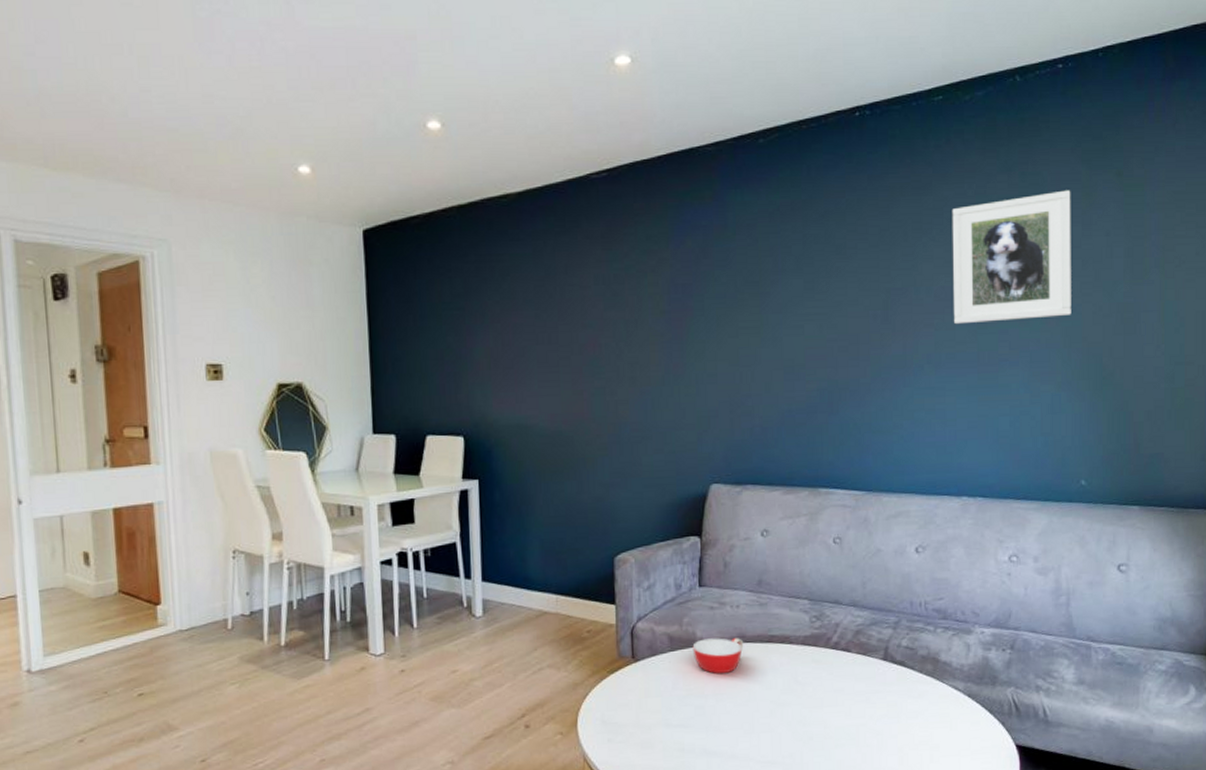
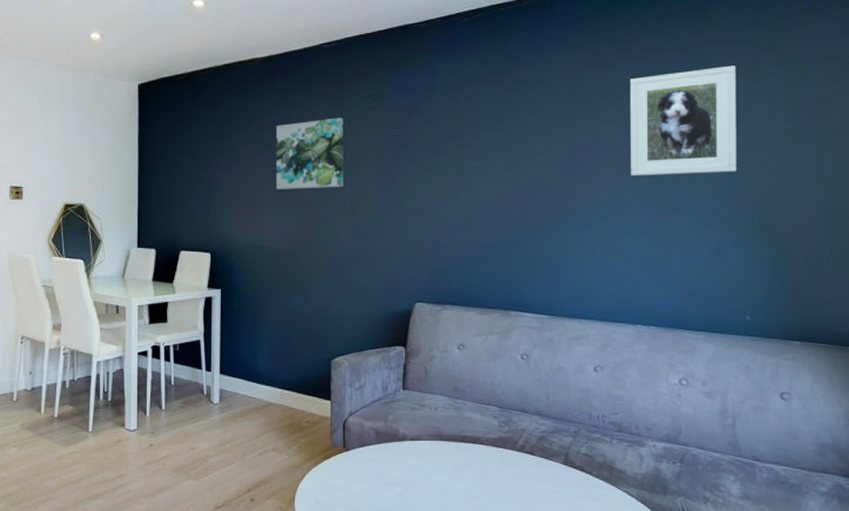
wall art: none [538,265,622,355] -> present [276,118,343,189]
bowl: present [692,638,744,674] -> none [395,435,440,467]

